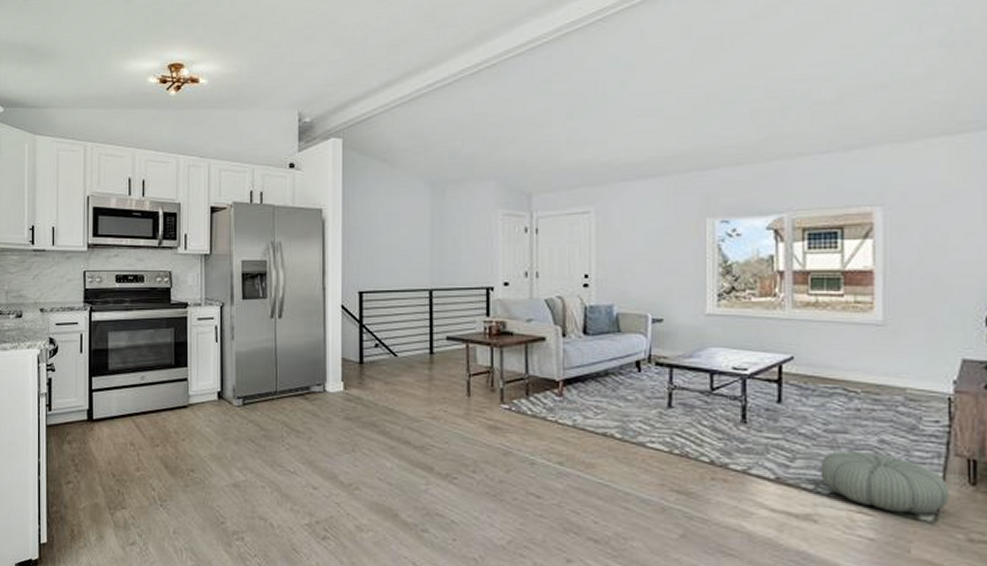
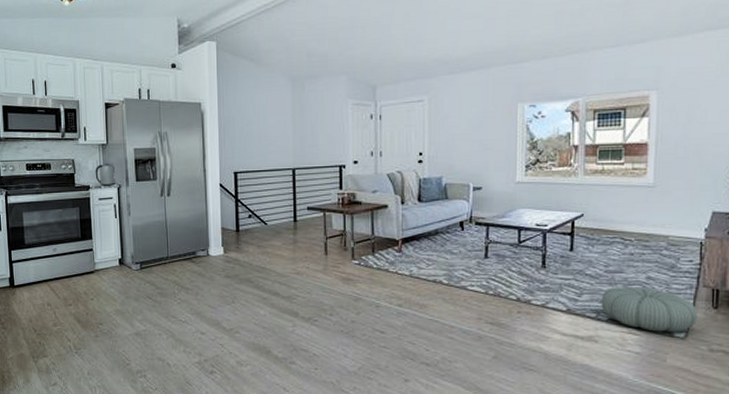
kettle: none [195,276,218,305] -> present [95,163,115,187]

